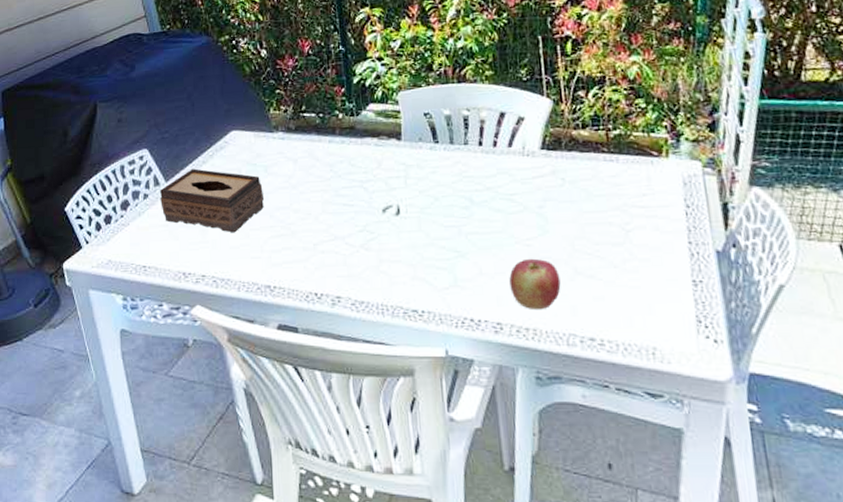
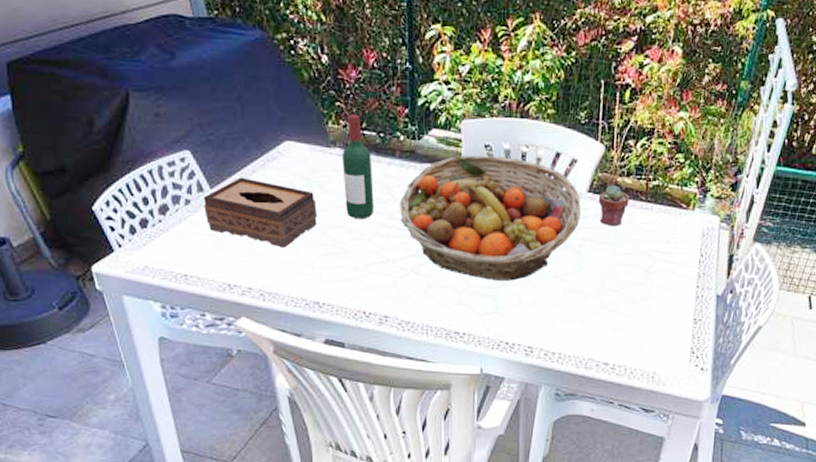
wine bottle: none [285,98,318,199] -> present [343,114,374,219]
fruit basket: none [343,123,537,252] -> present [399,155,581,281]
apple: present [509,258,561,310] -> none [544,291,588,338]
potted succulent: none [553,139,590,183] -> present [598,185,629,226]

